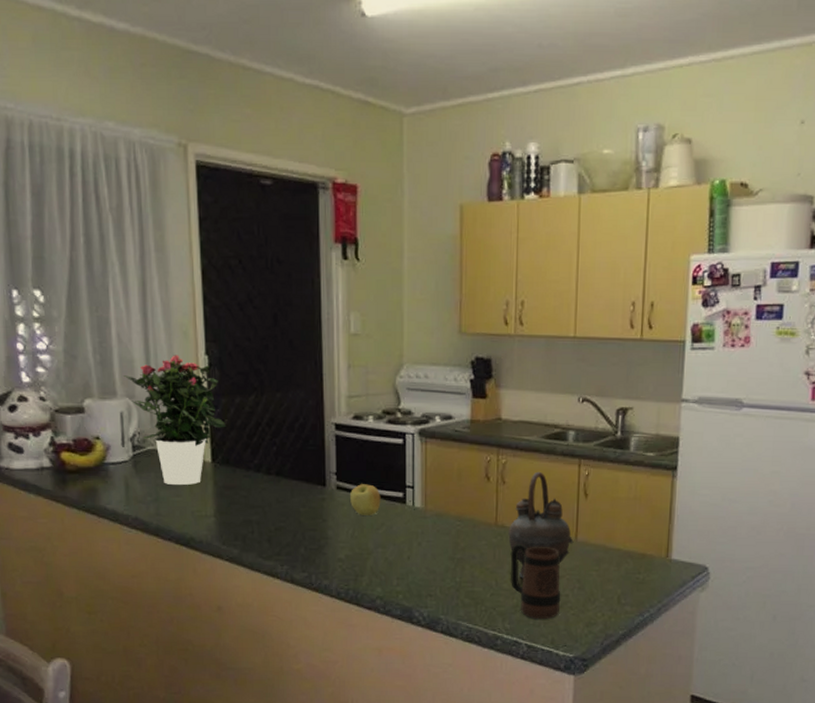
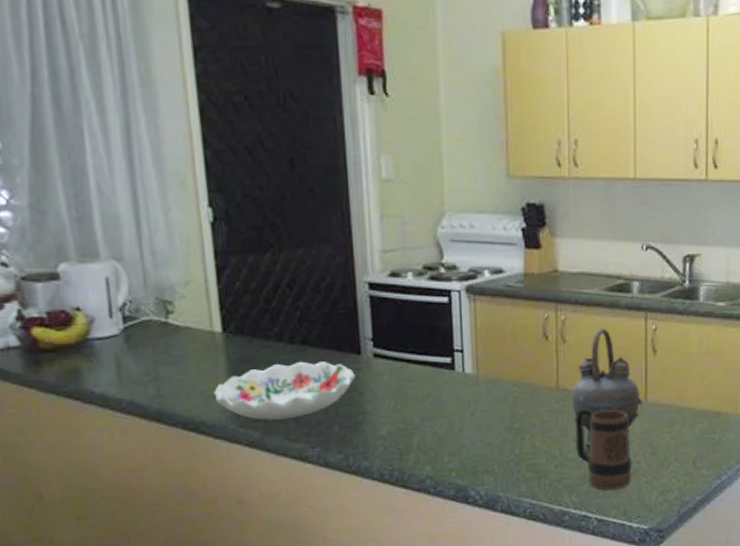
potted flower: present [124,355,227,485] -> none [108,208,239,361]
decorative bowl: none [202,490,320,540] -> present [214,360,355,420]
apple: present [349,484,381,515] -> none [389,350,426,385]

